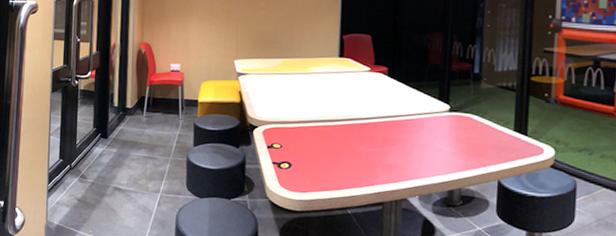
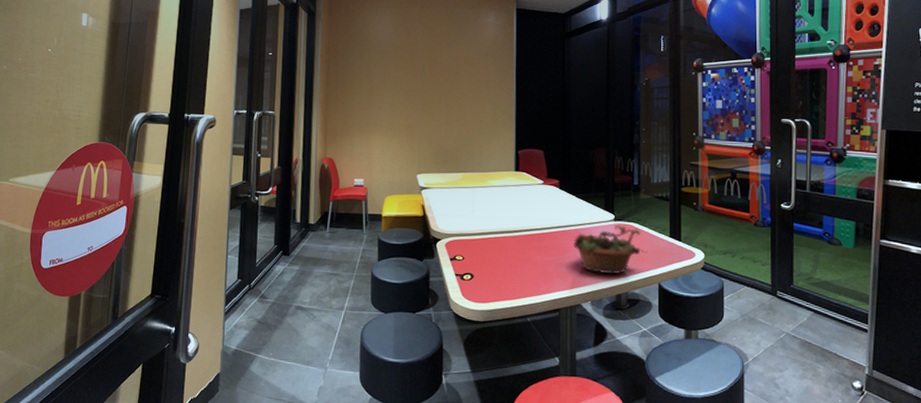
succulent planter: none [400,116,488,169] -> present [572,224,648,274]

